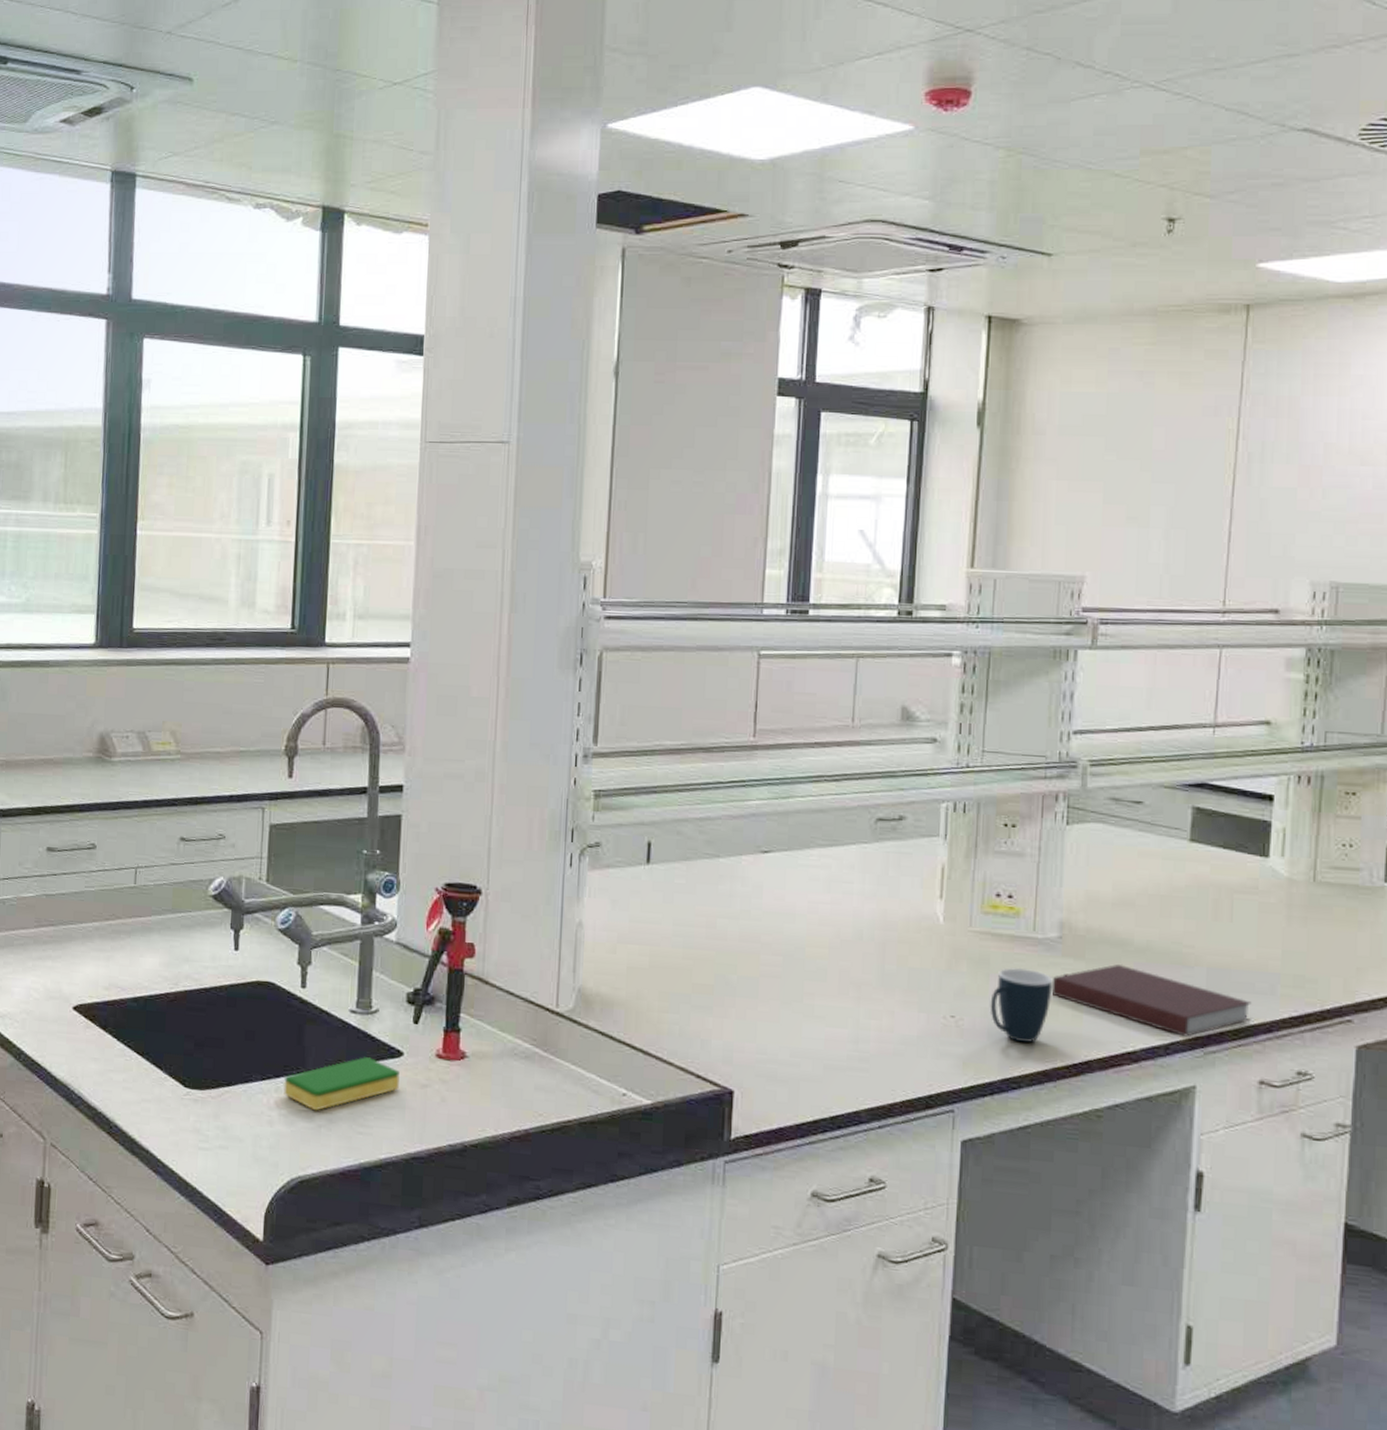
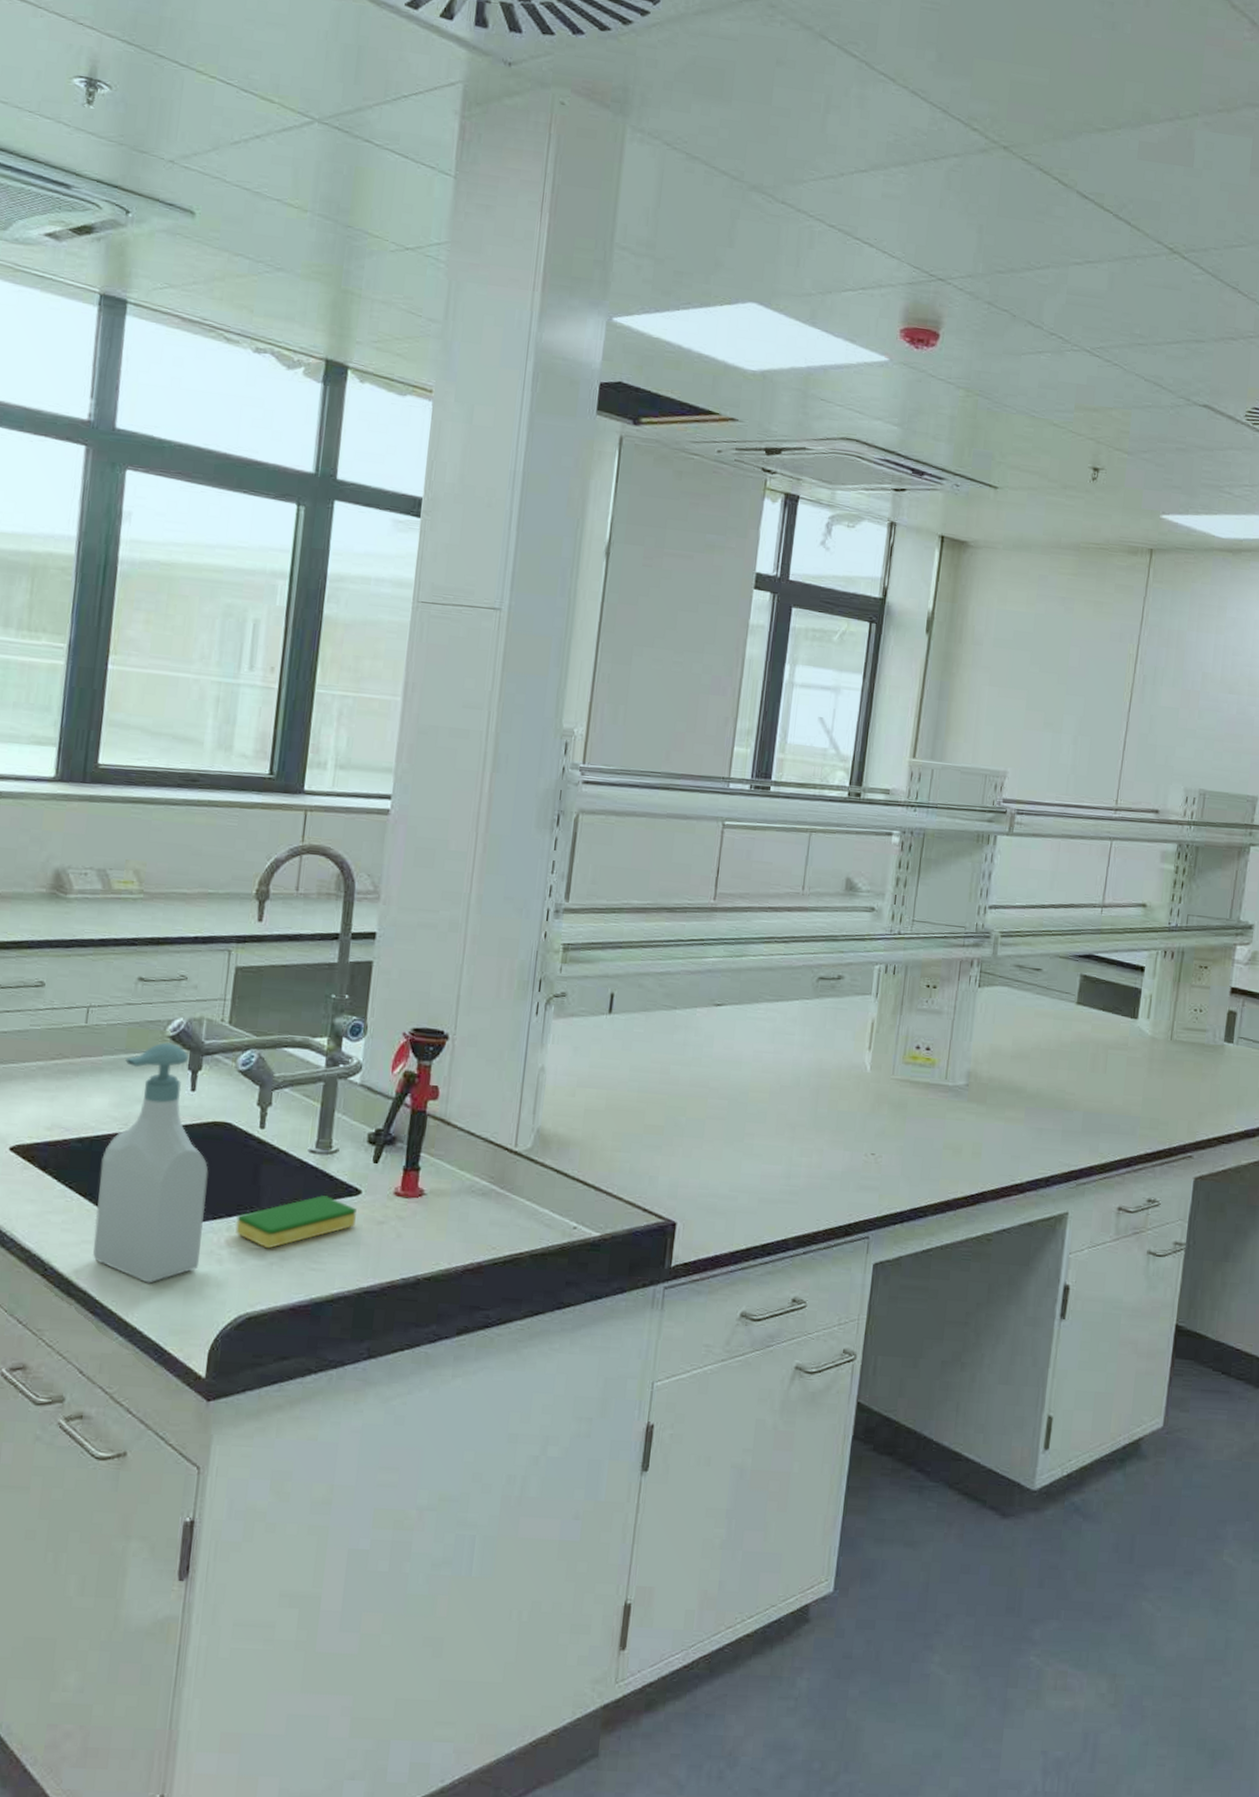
soap bottle: none [152,902,255,1144] -> present [92,1042,209,1284]
mug: present [989,967,1053,1042] -> none [904,1111,959,1177]
notebook: present [1051,964,1252,1037] -> none [957,1108,1117,1171]

